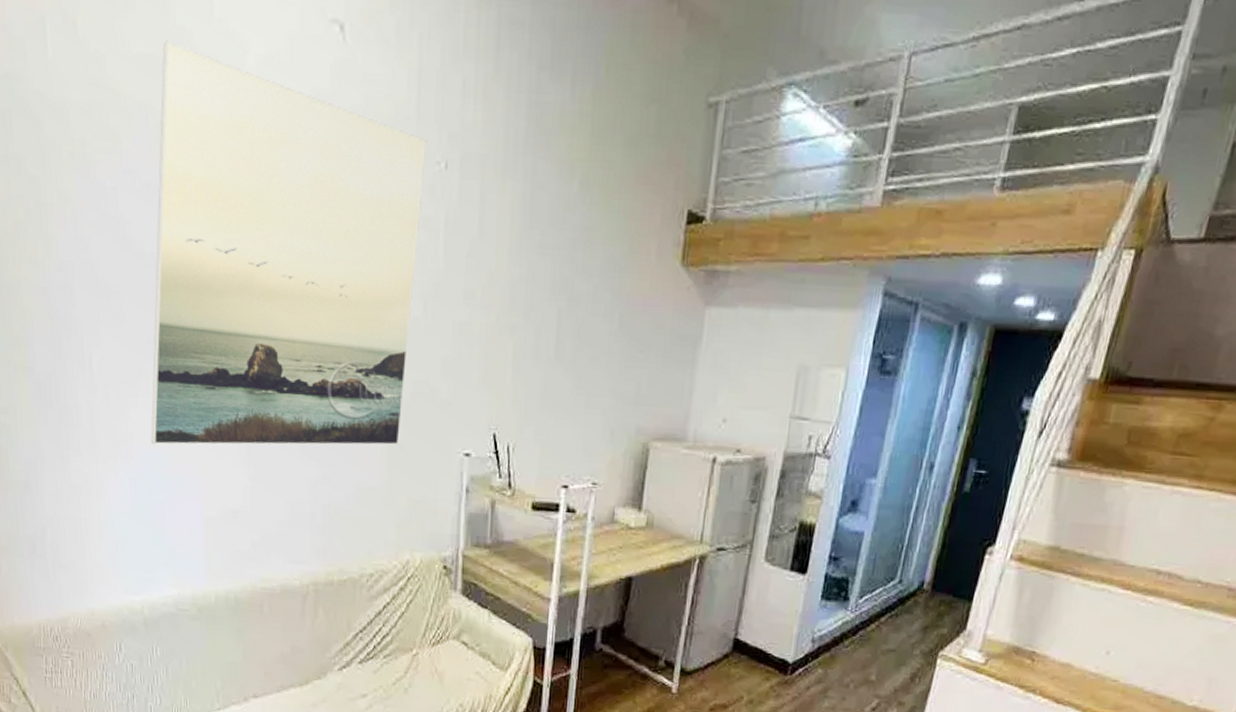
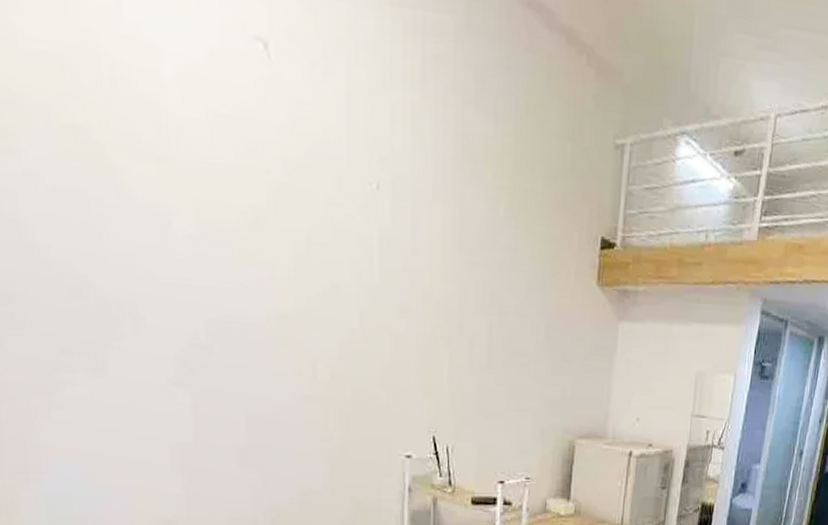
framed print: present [150,40,428,446] -> none [64,40,359,458]

